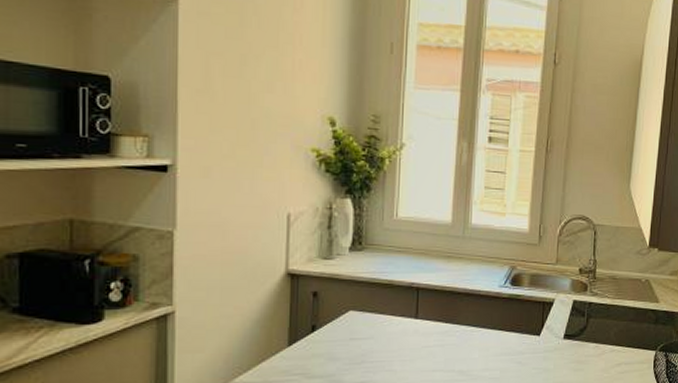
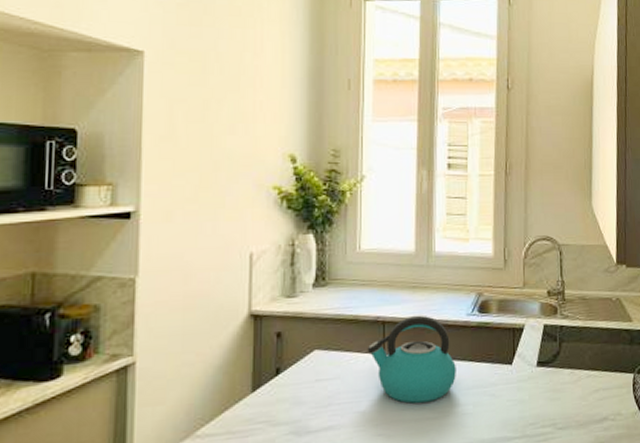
kettle: none [400,284,486,366] -> present [367,315,456,404]

